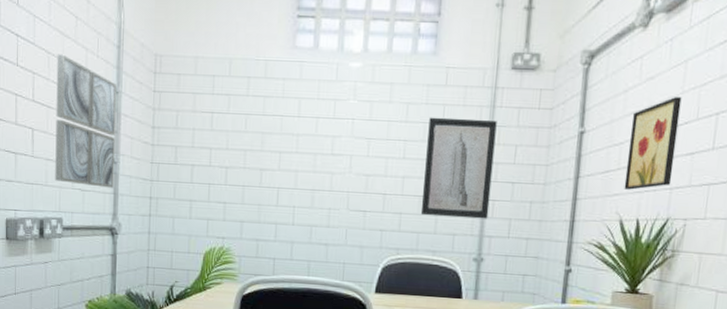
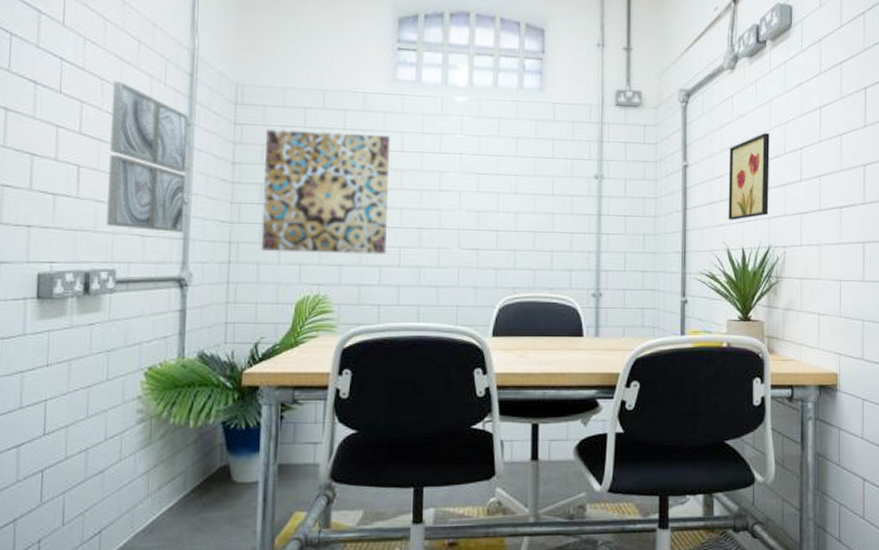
wall art: none [175,96,288,213] -> present [261,129,389,255]
wall art: present [420,117,497,219] -> none [535,151,606,253]

